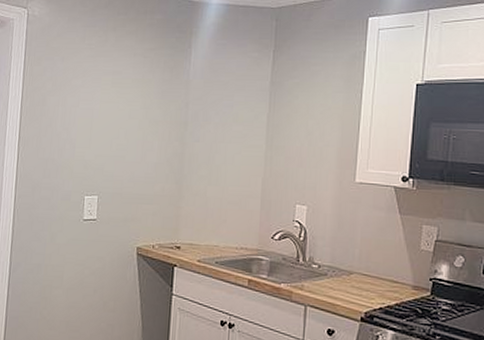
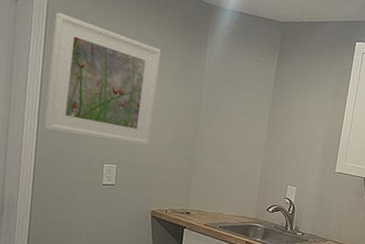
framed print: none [23,36,142,171] -> present [43,12,162,146]

